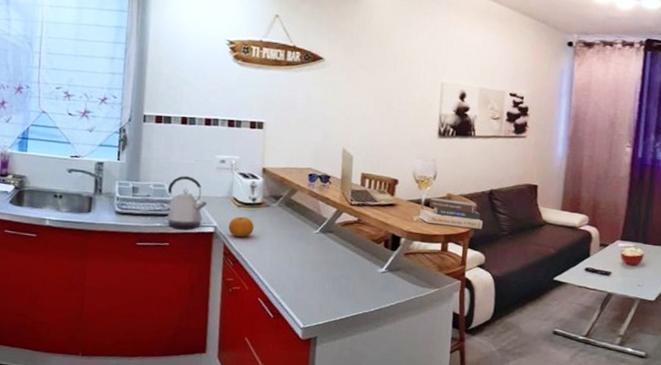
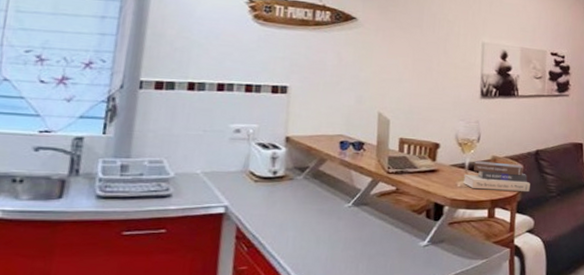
kettle: present [164,176,208,231] -> none [161,149,218,214]
fruit: present [229,216,254,238] -> none [243,193,274,217]

